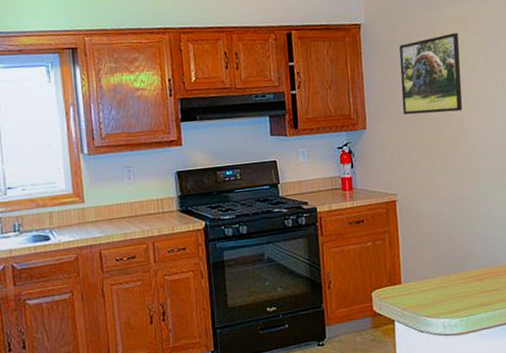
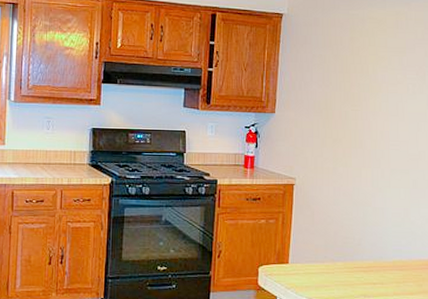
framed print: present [399,32,463,115] -> none [312,33,377,108]

